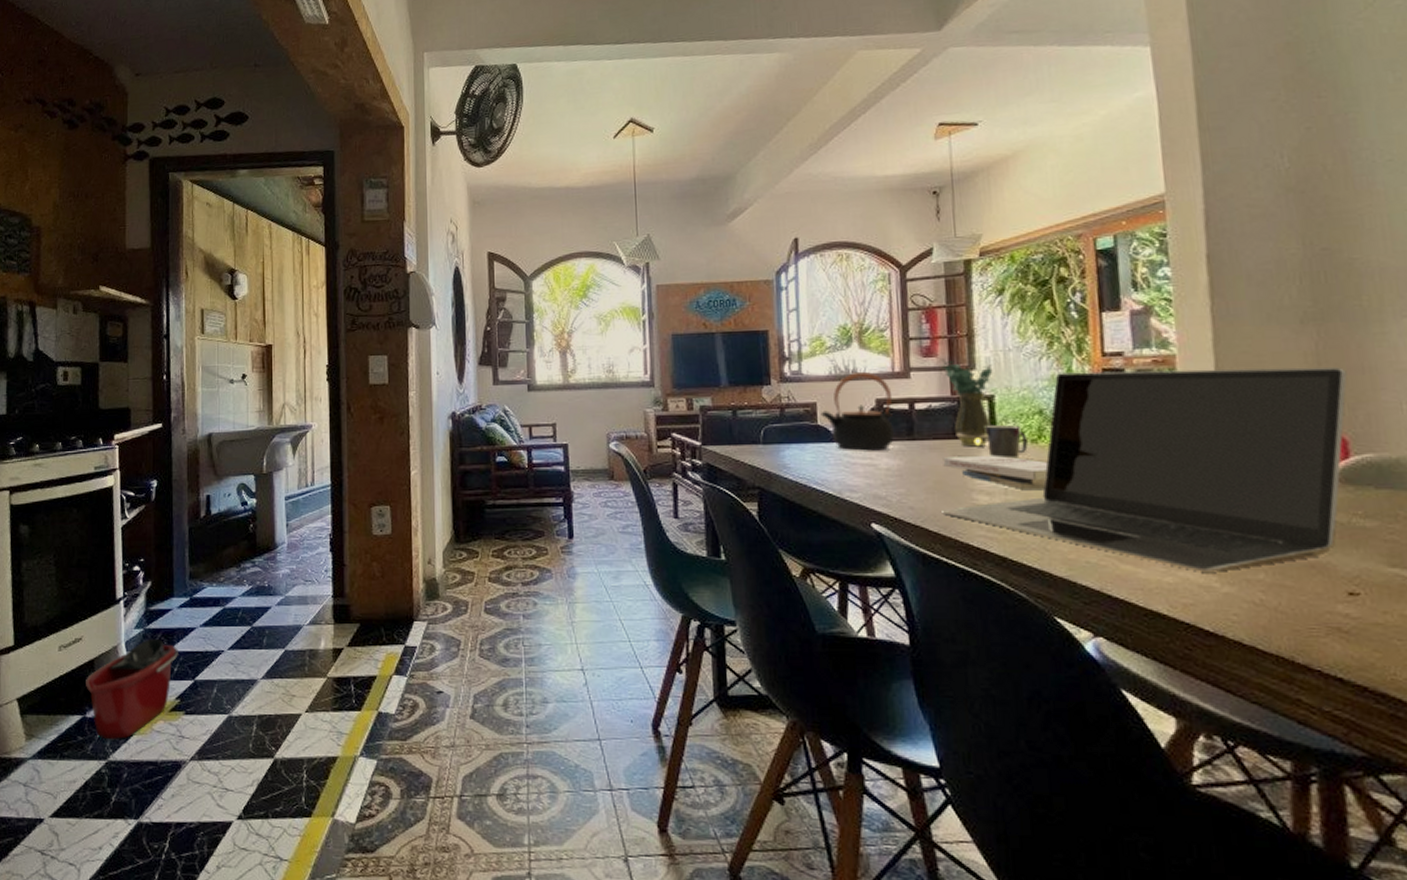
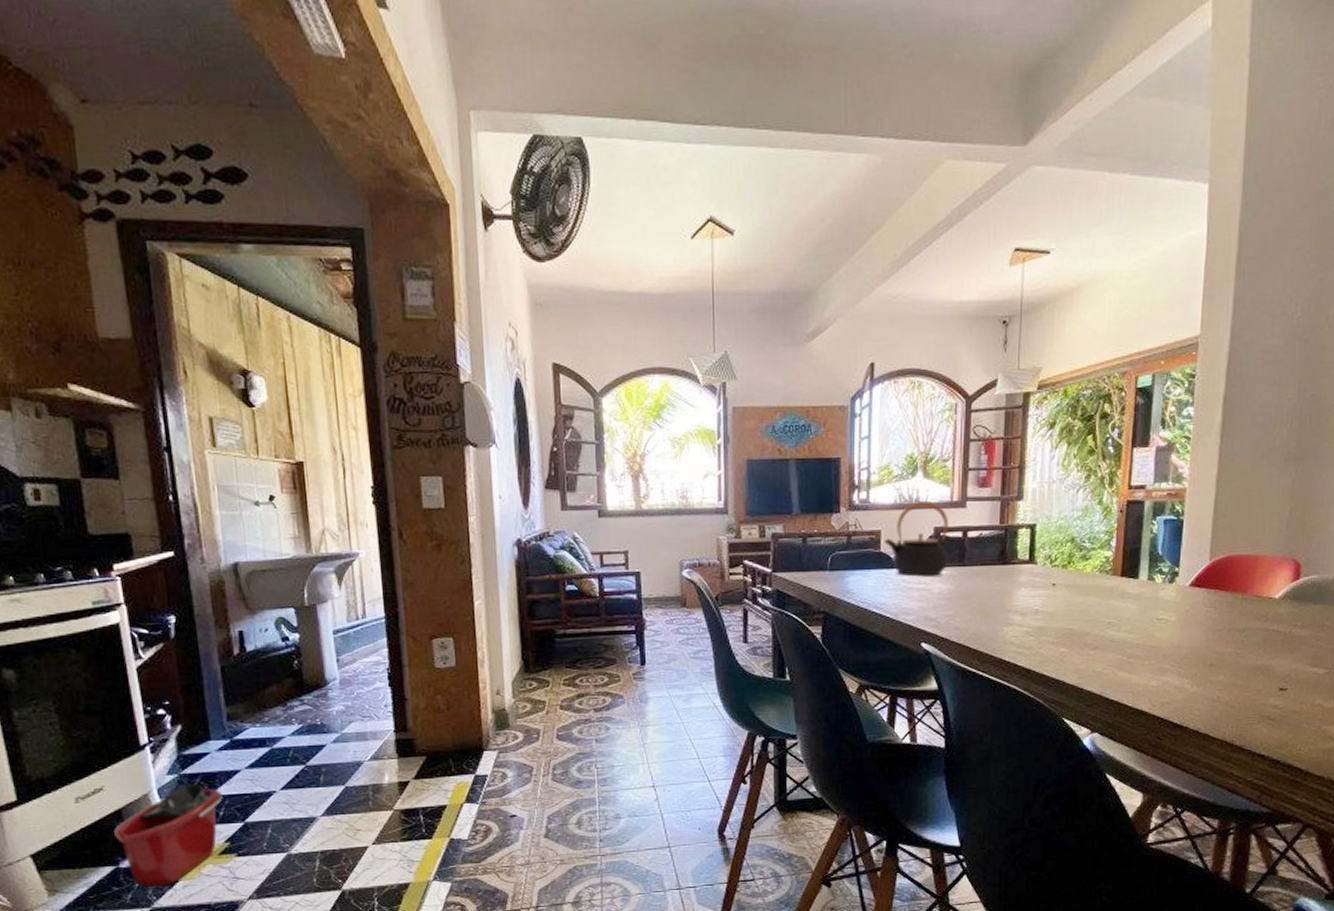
vase: present [941,359,993,447] -> none [994,489,1038,572]
laptop: present [942,367,1348,572] -> none [982,501,1311,676]
books: present [943,454,1049,489] -> none [987,579,1073,610]
mug: present [986,424,1028,460] -> none [1026,551,1059,584]

